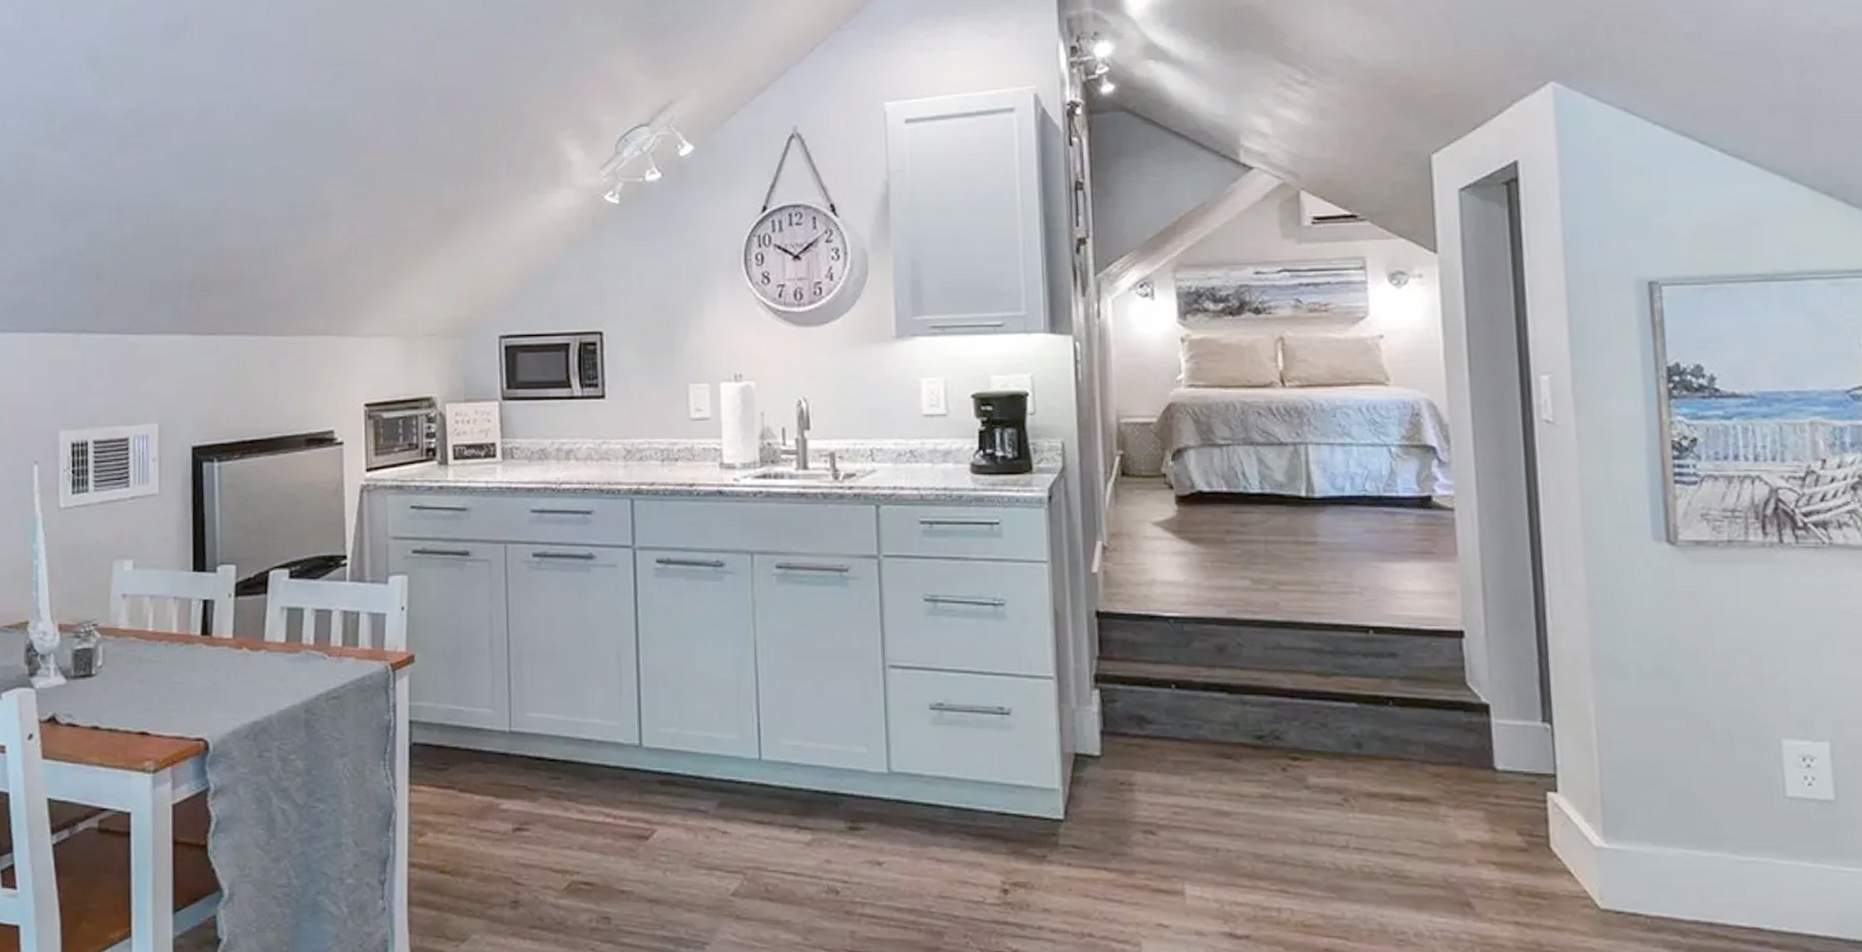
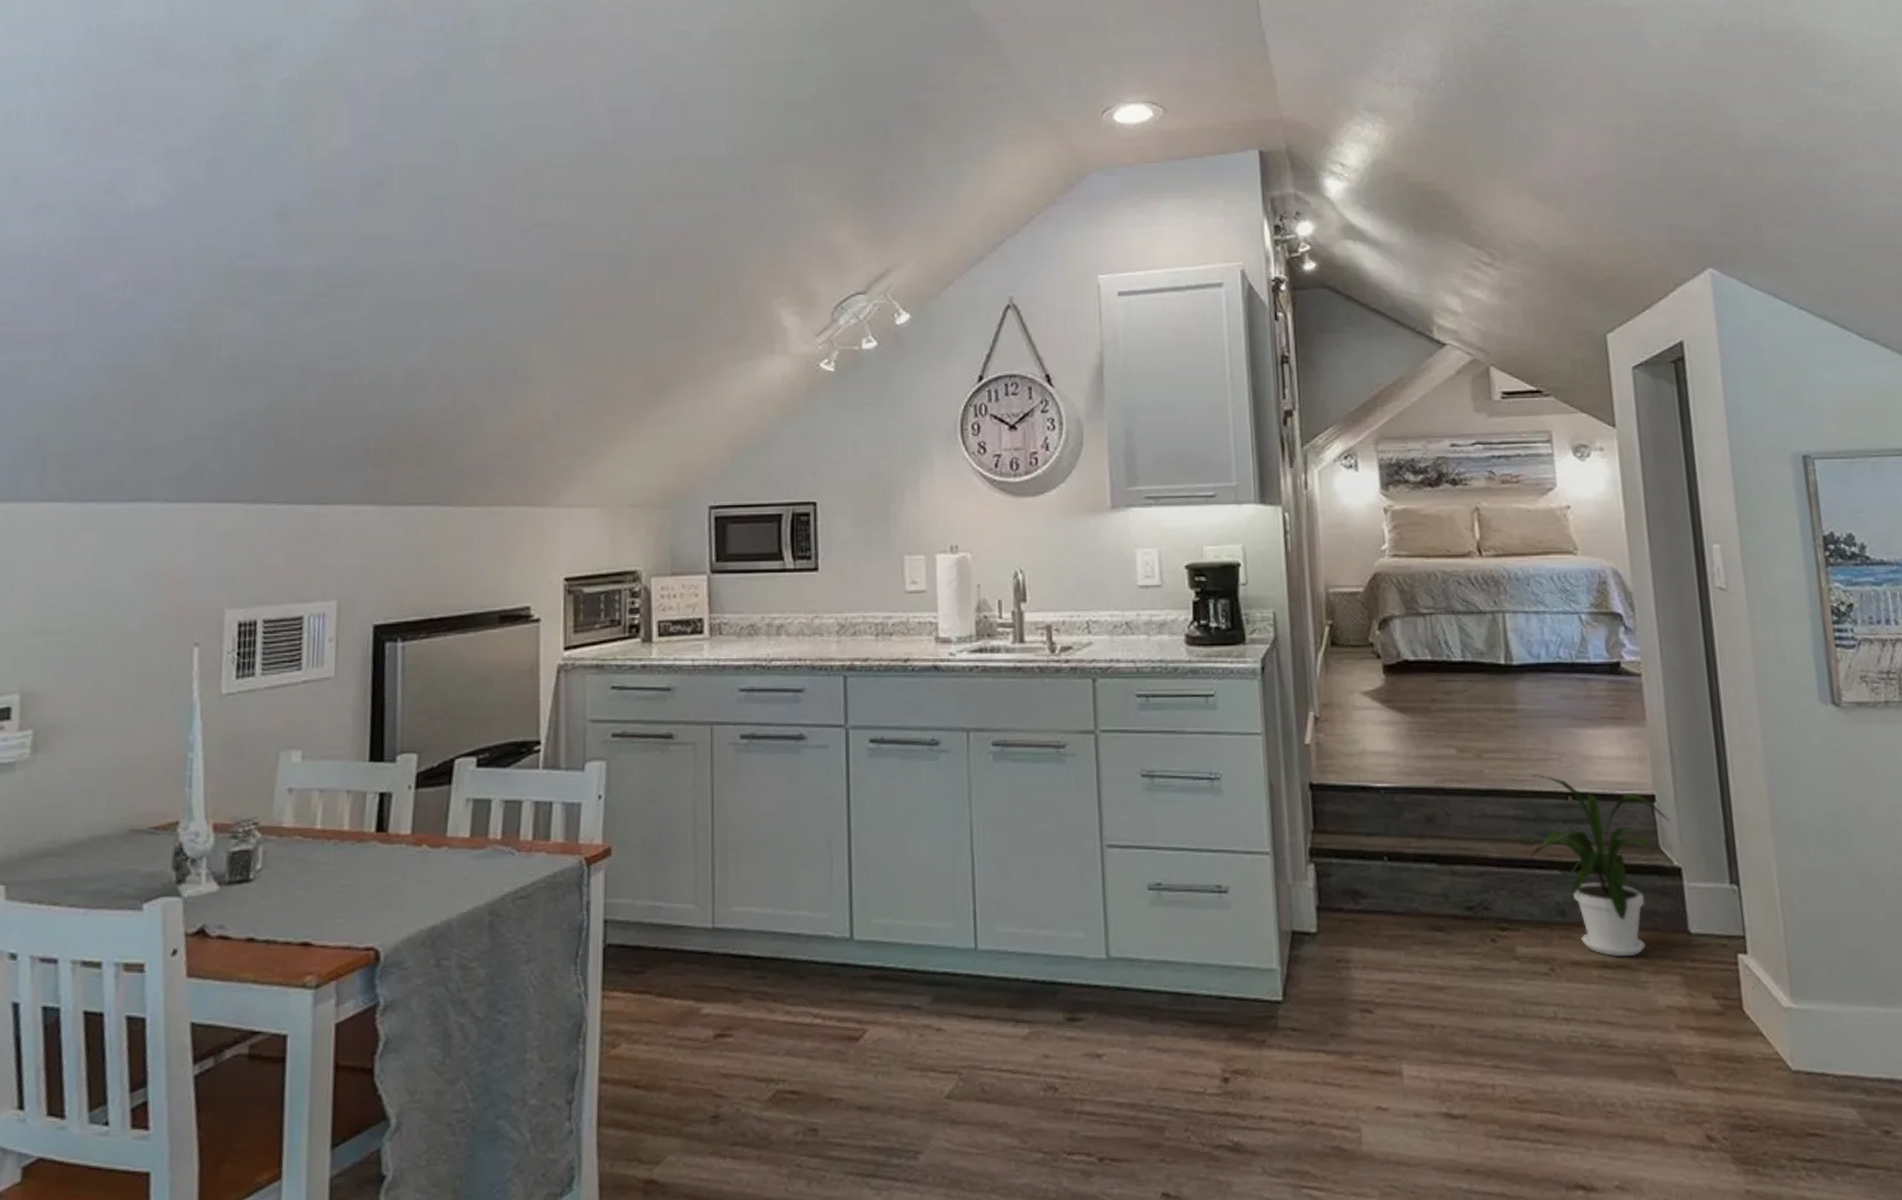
house plant: none [1326,608,1480,791] -> present [1530,774,1670,957]

